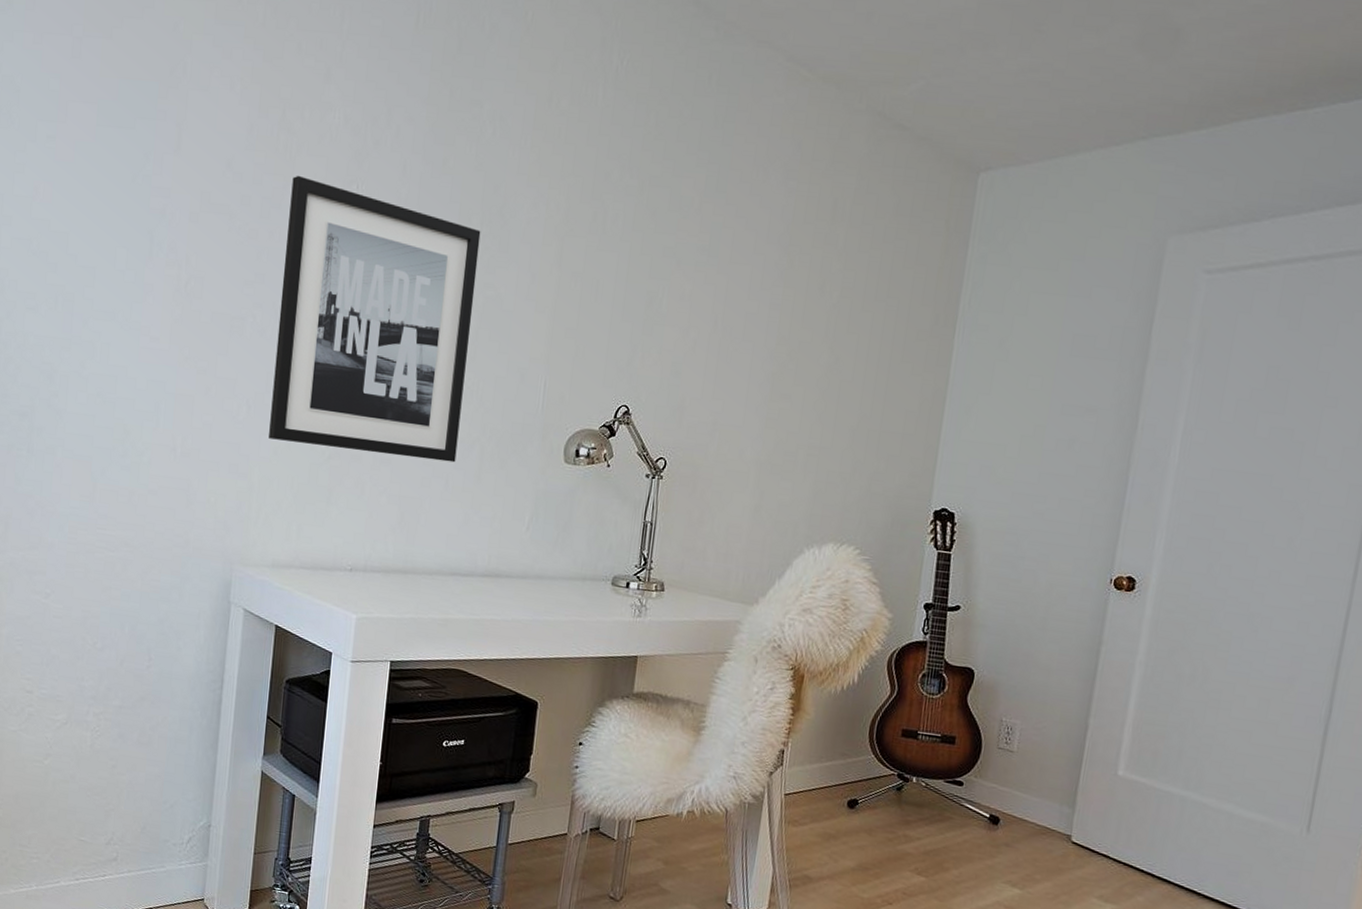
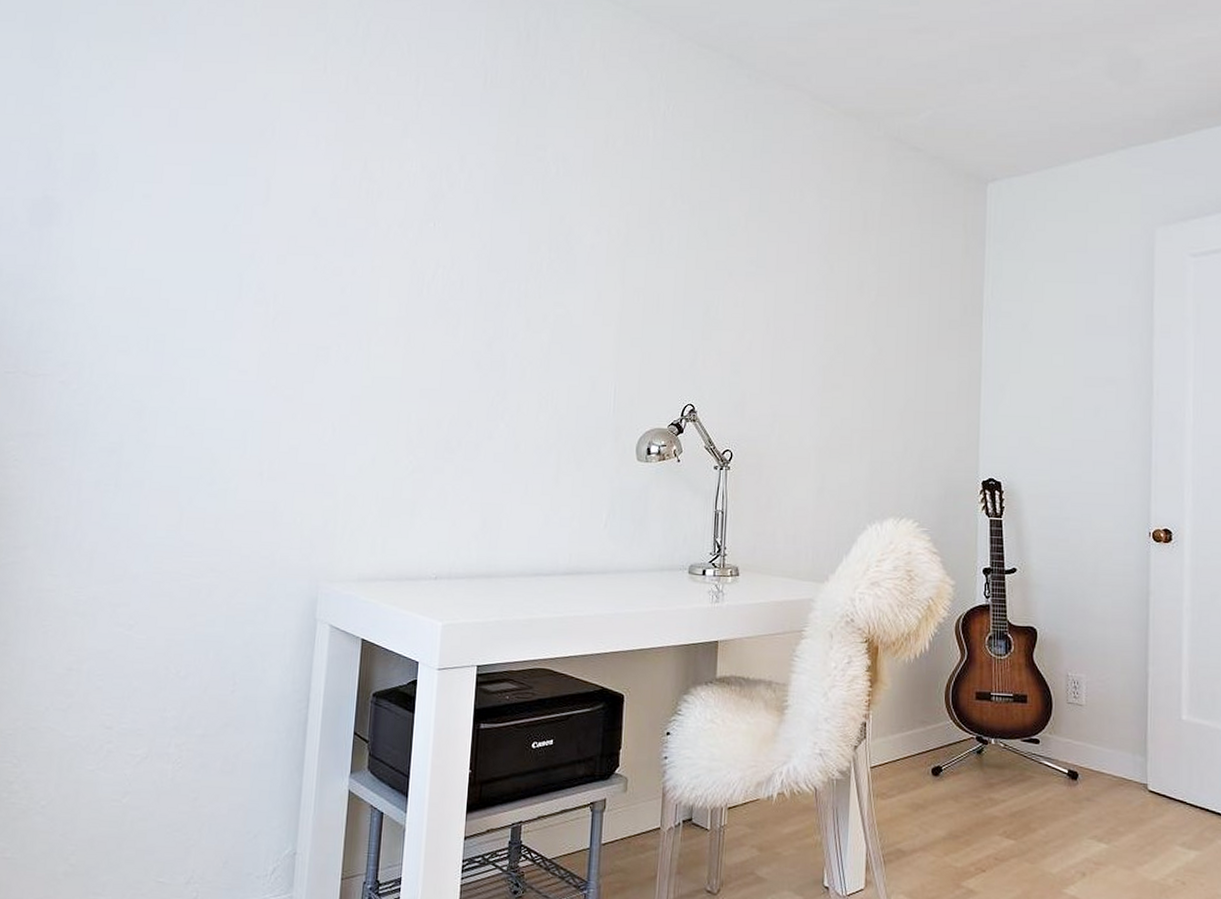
wall art: present [269,175,481,463] -> none [353,217,549,468]

